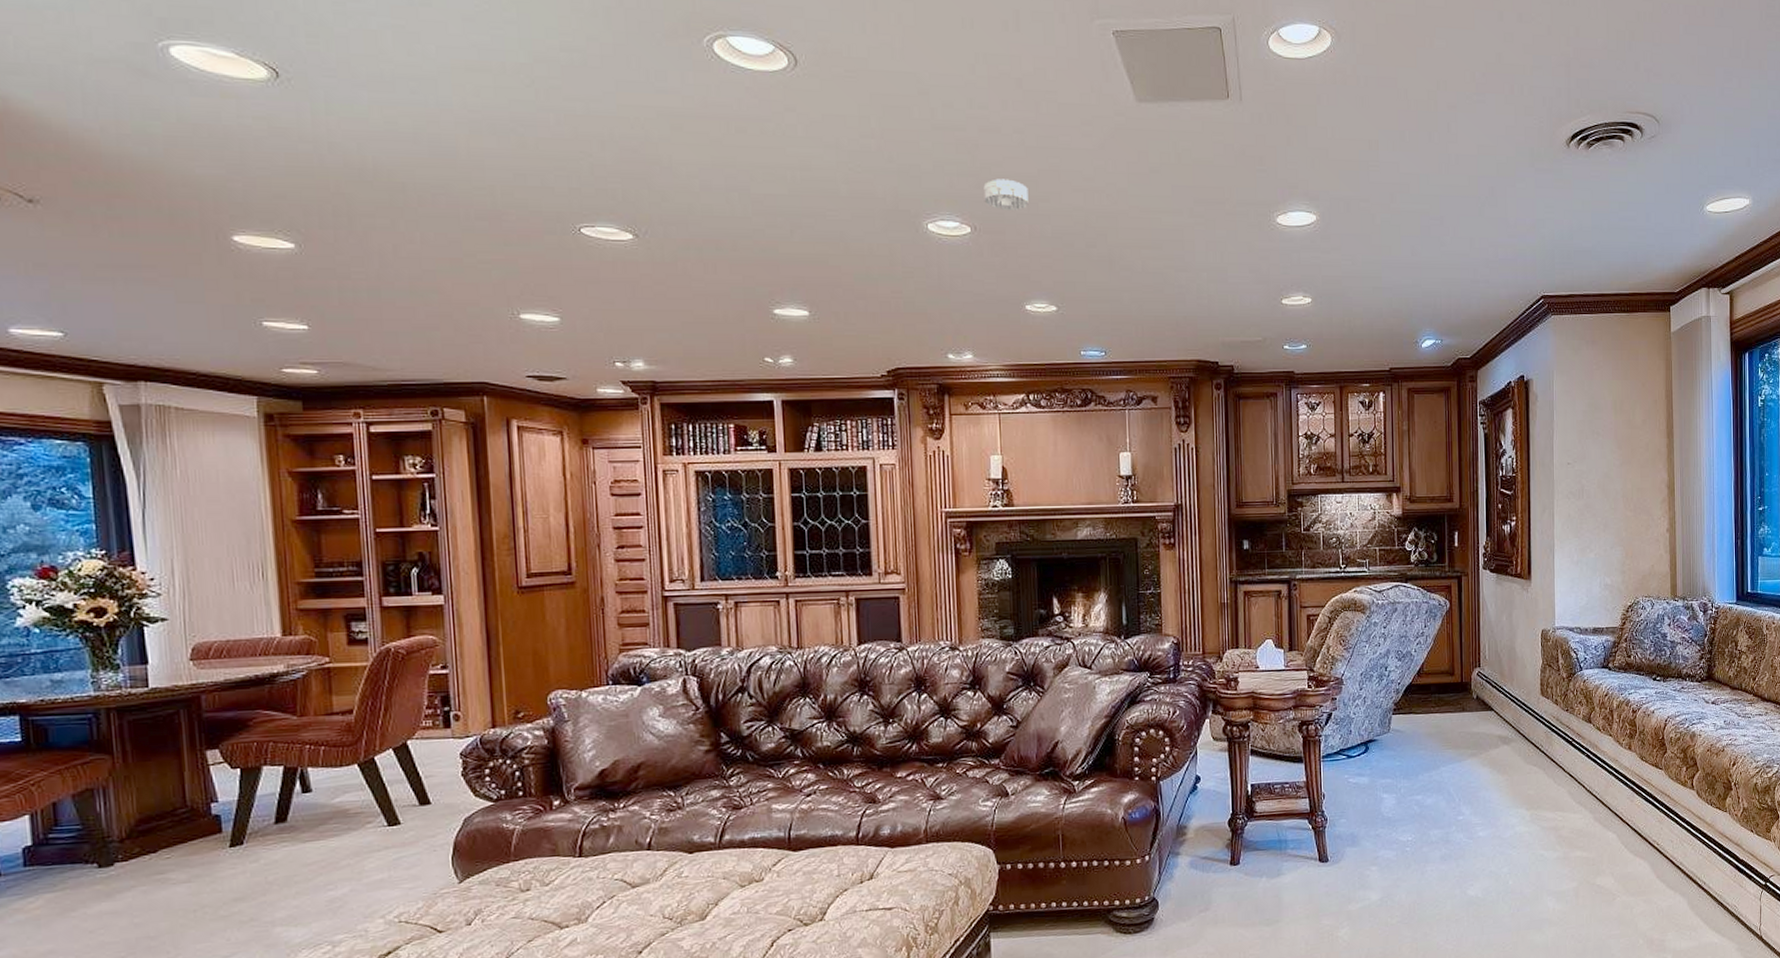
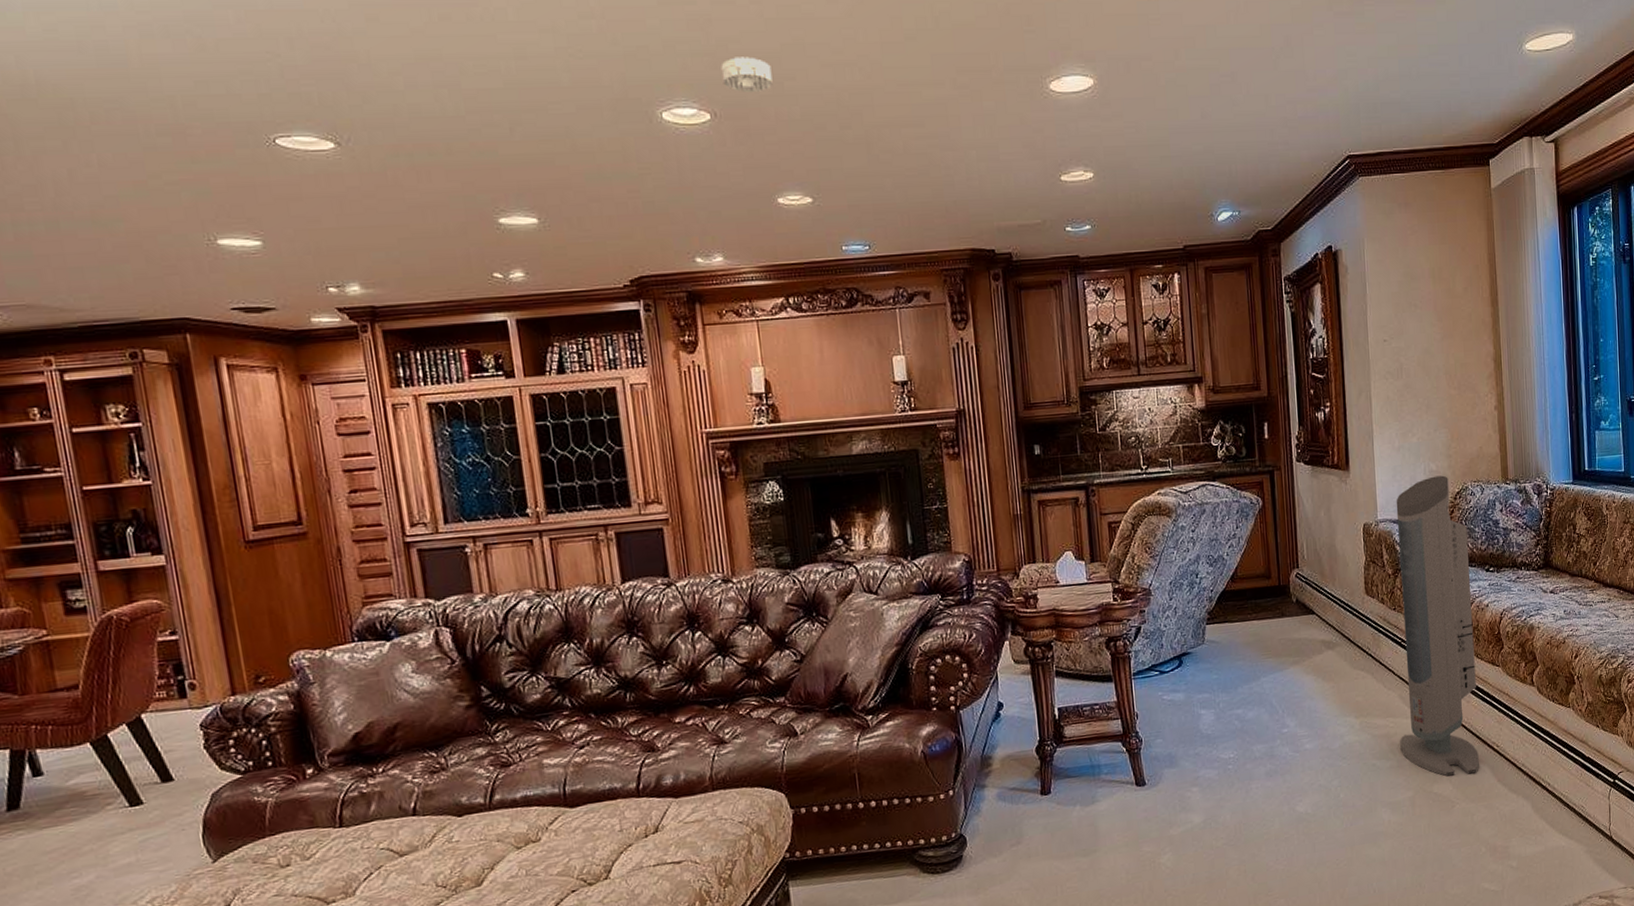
air purifier: none [1567,589,1640,870] -> present [1396,475,1479,777]

